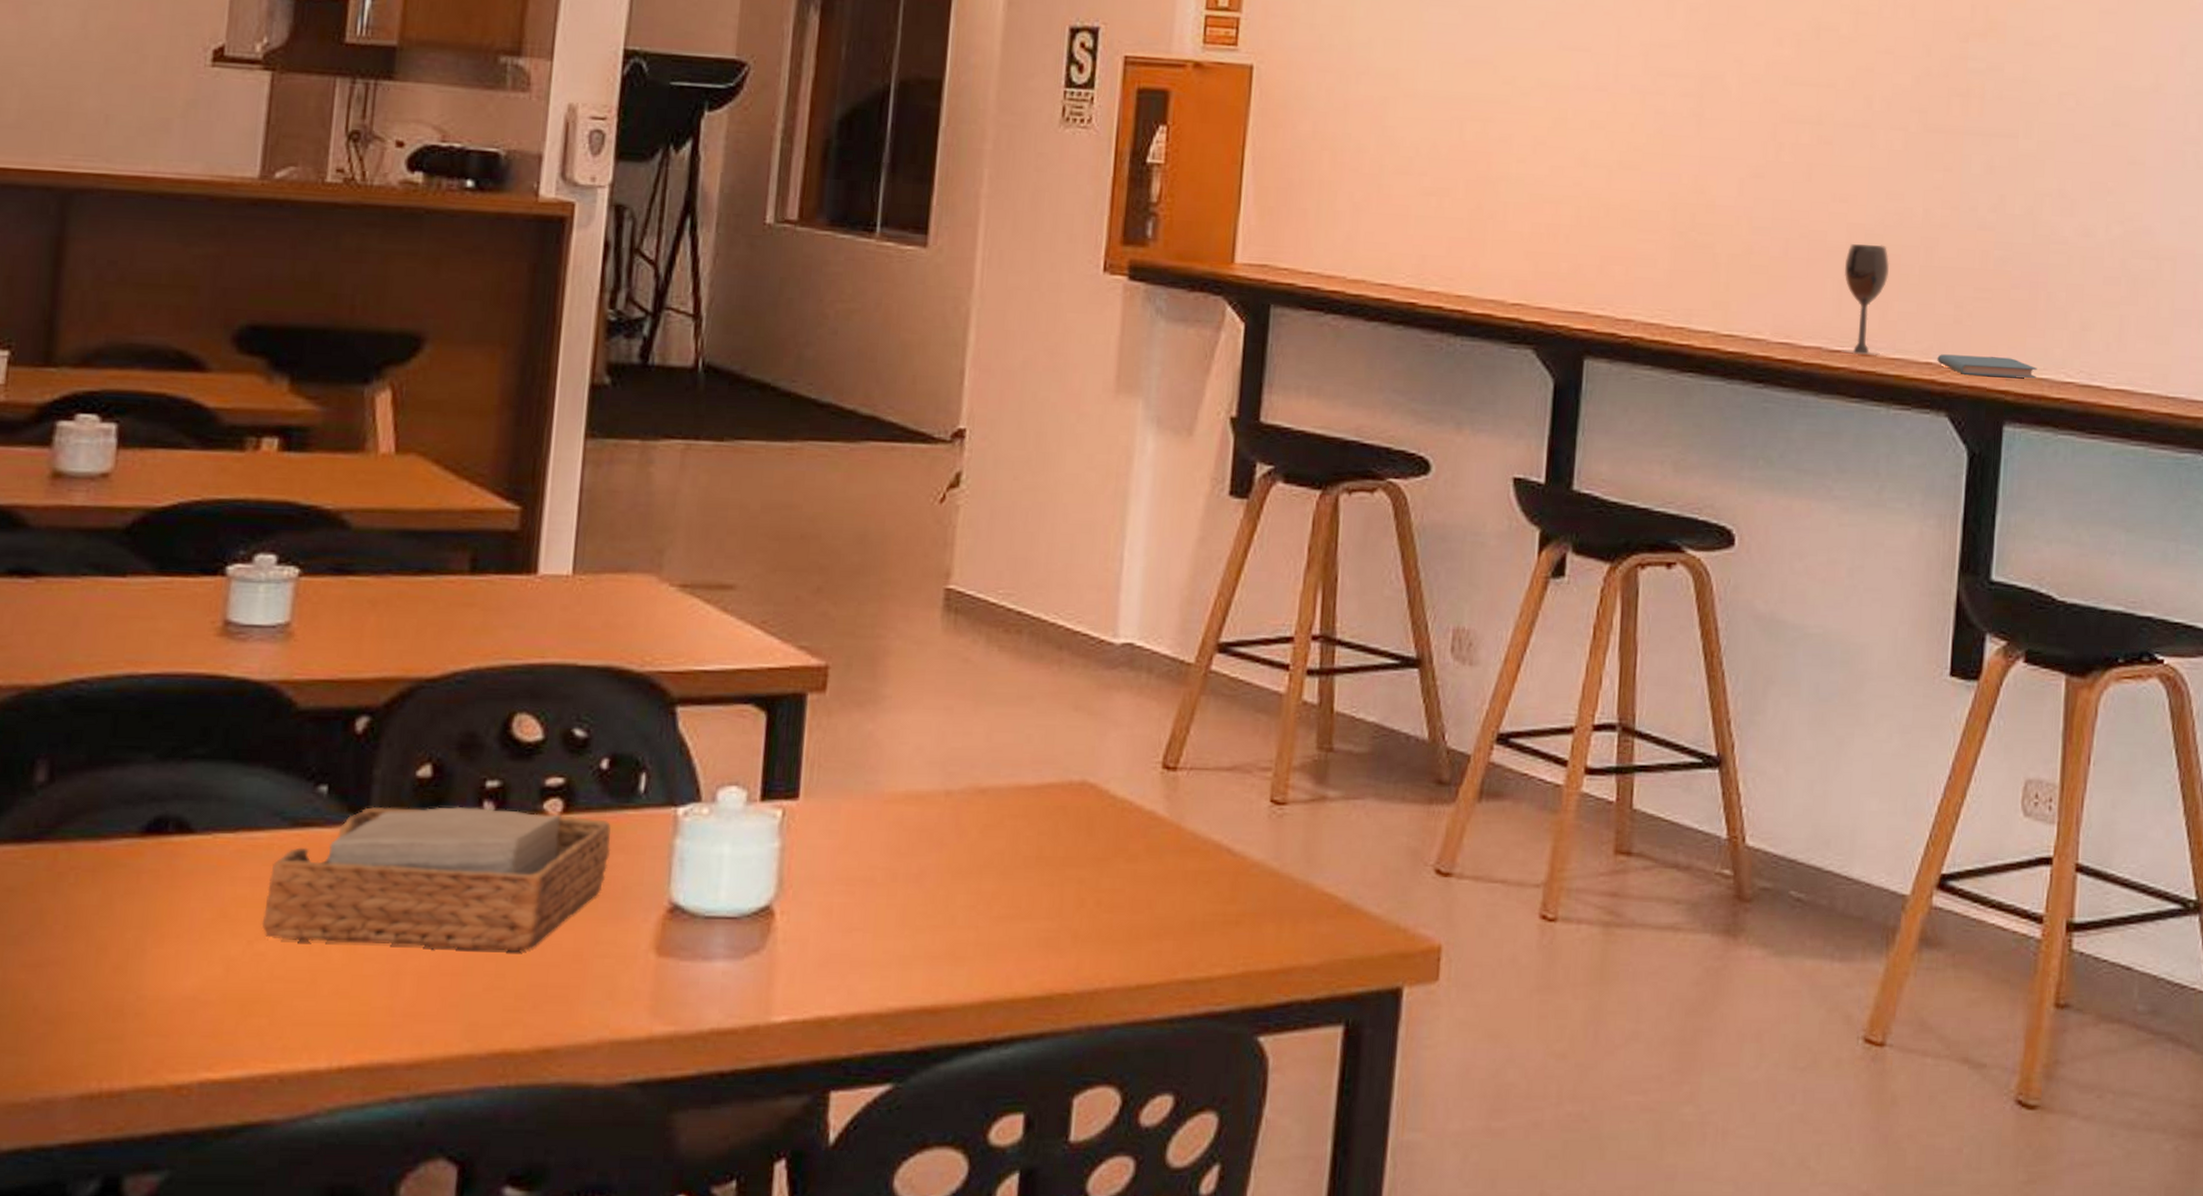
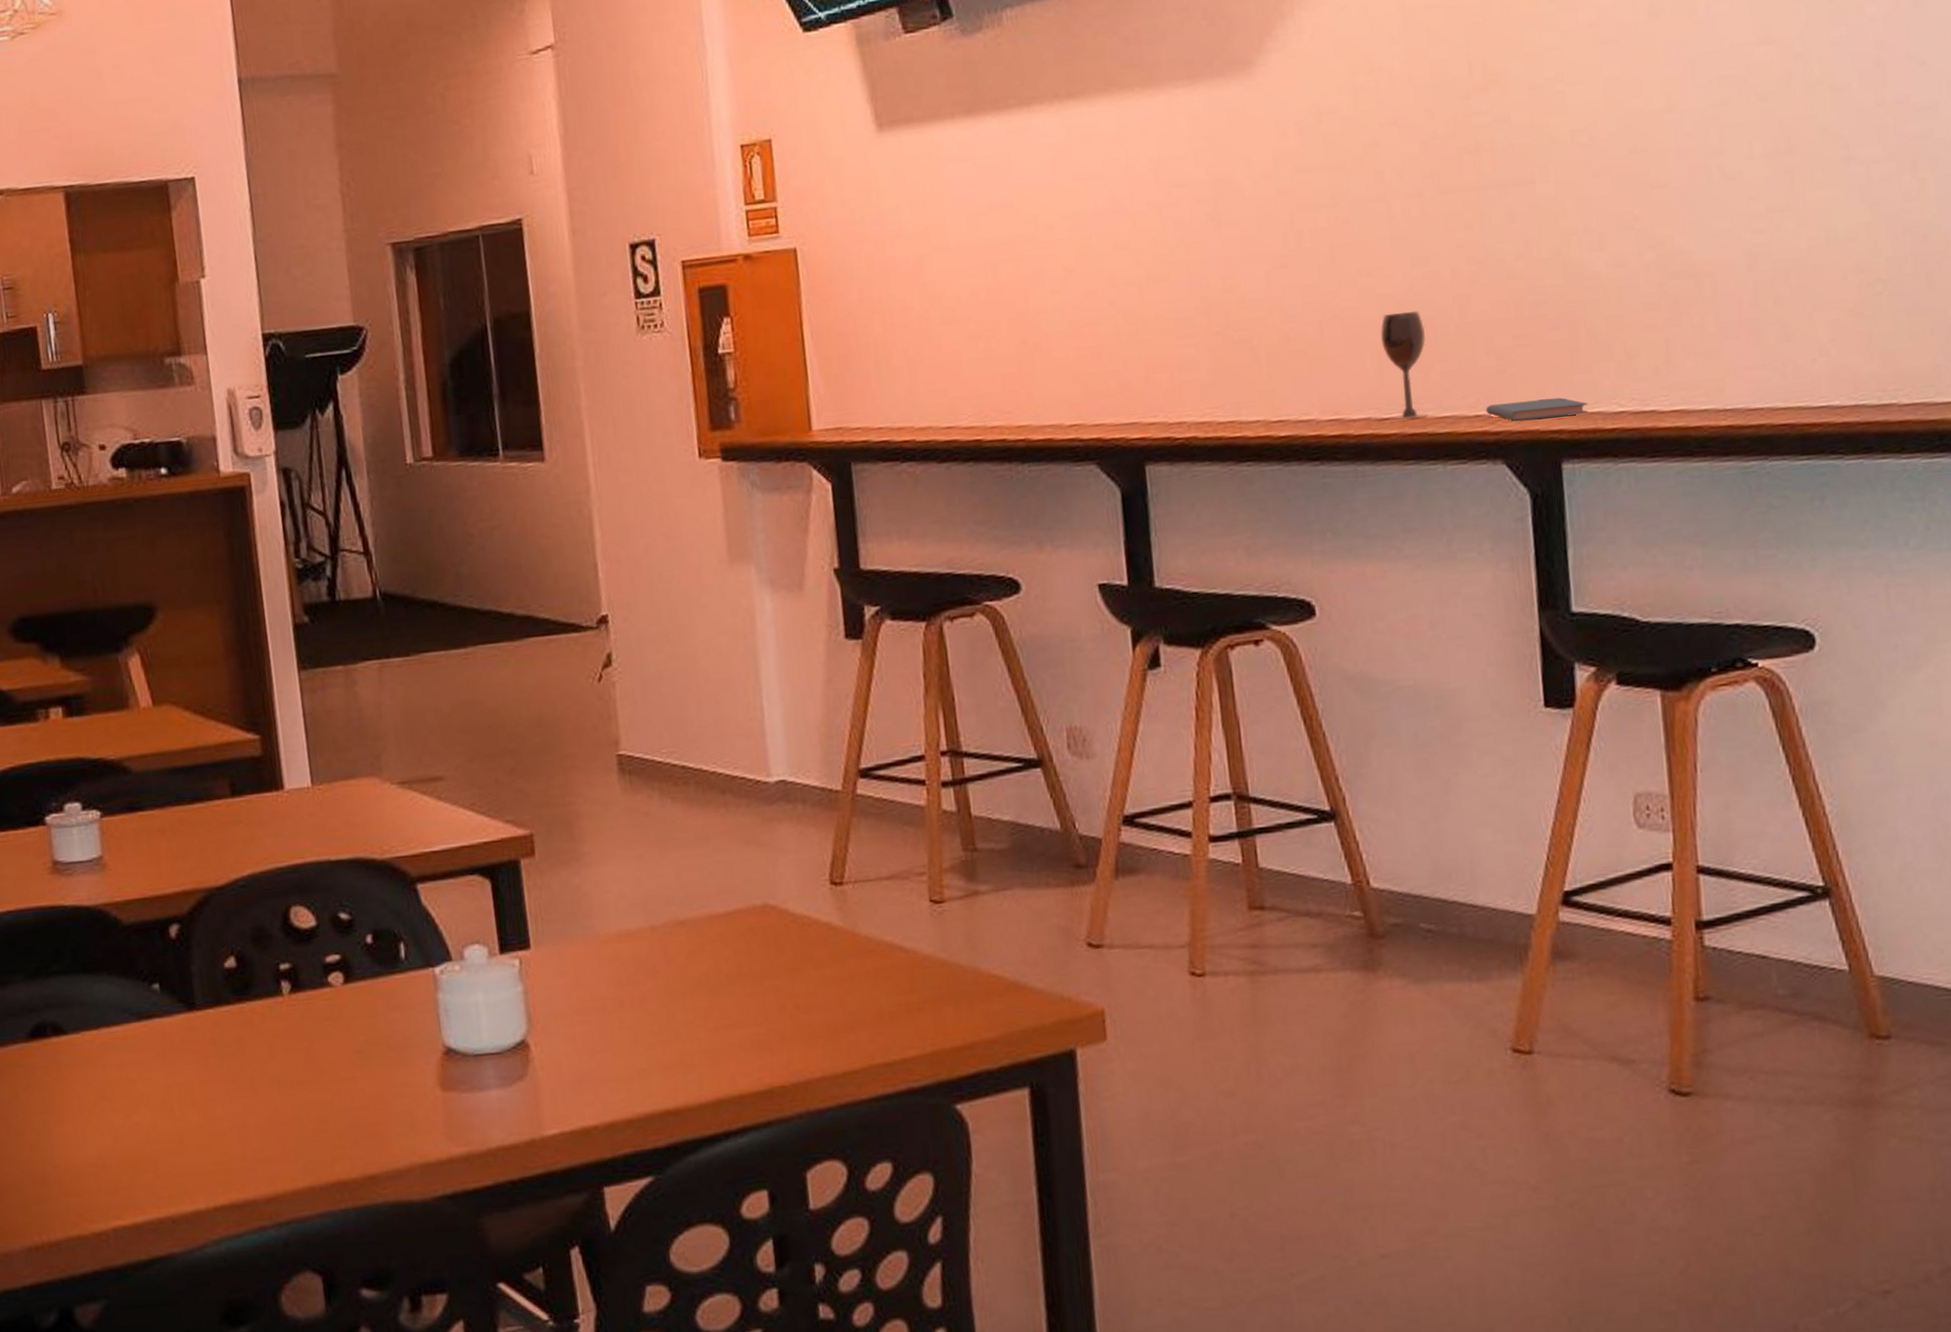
napkin holder: present [262,806,611,952] -> none [131,984,389,1111]

